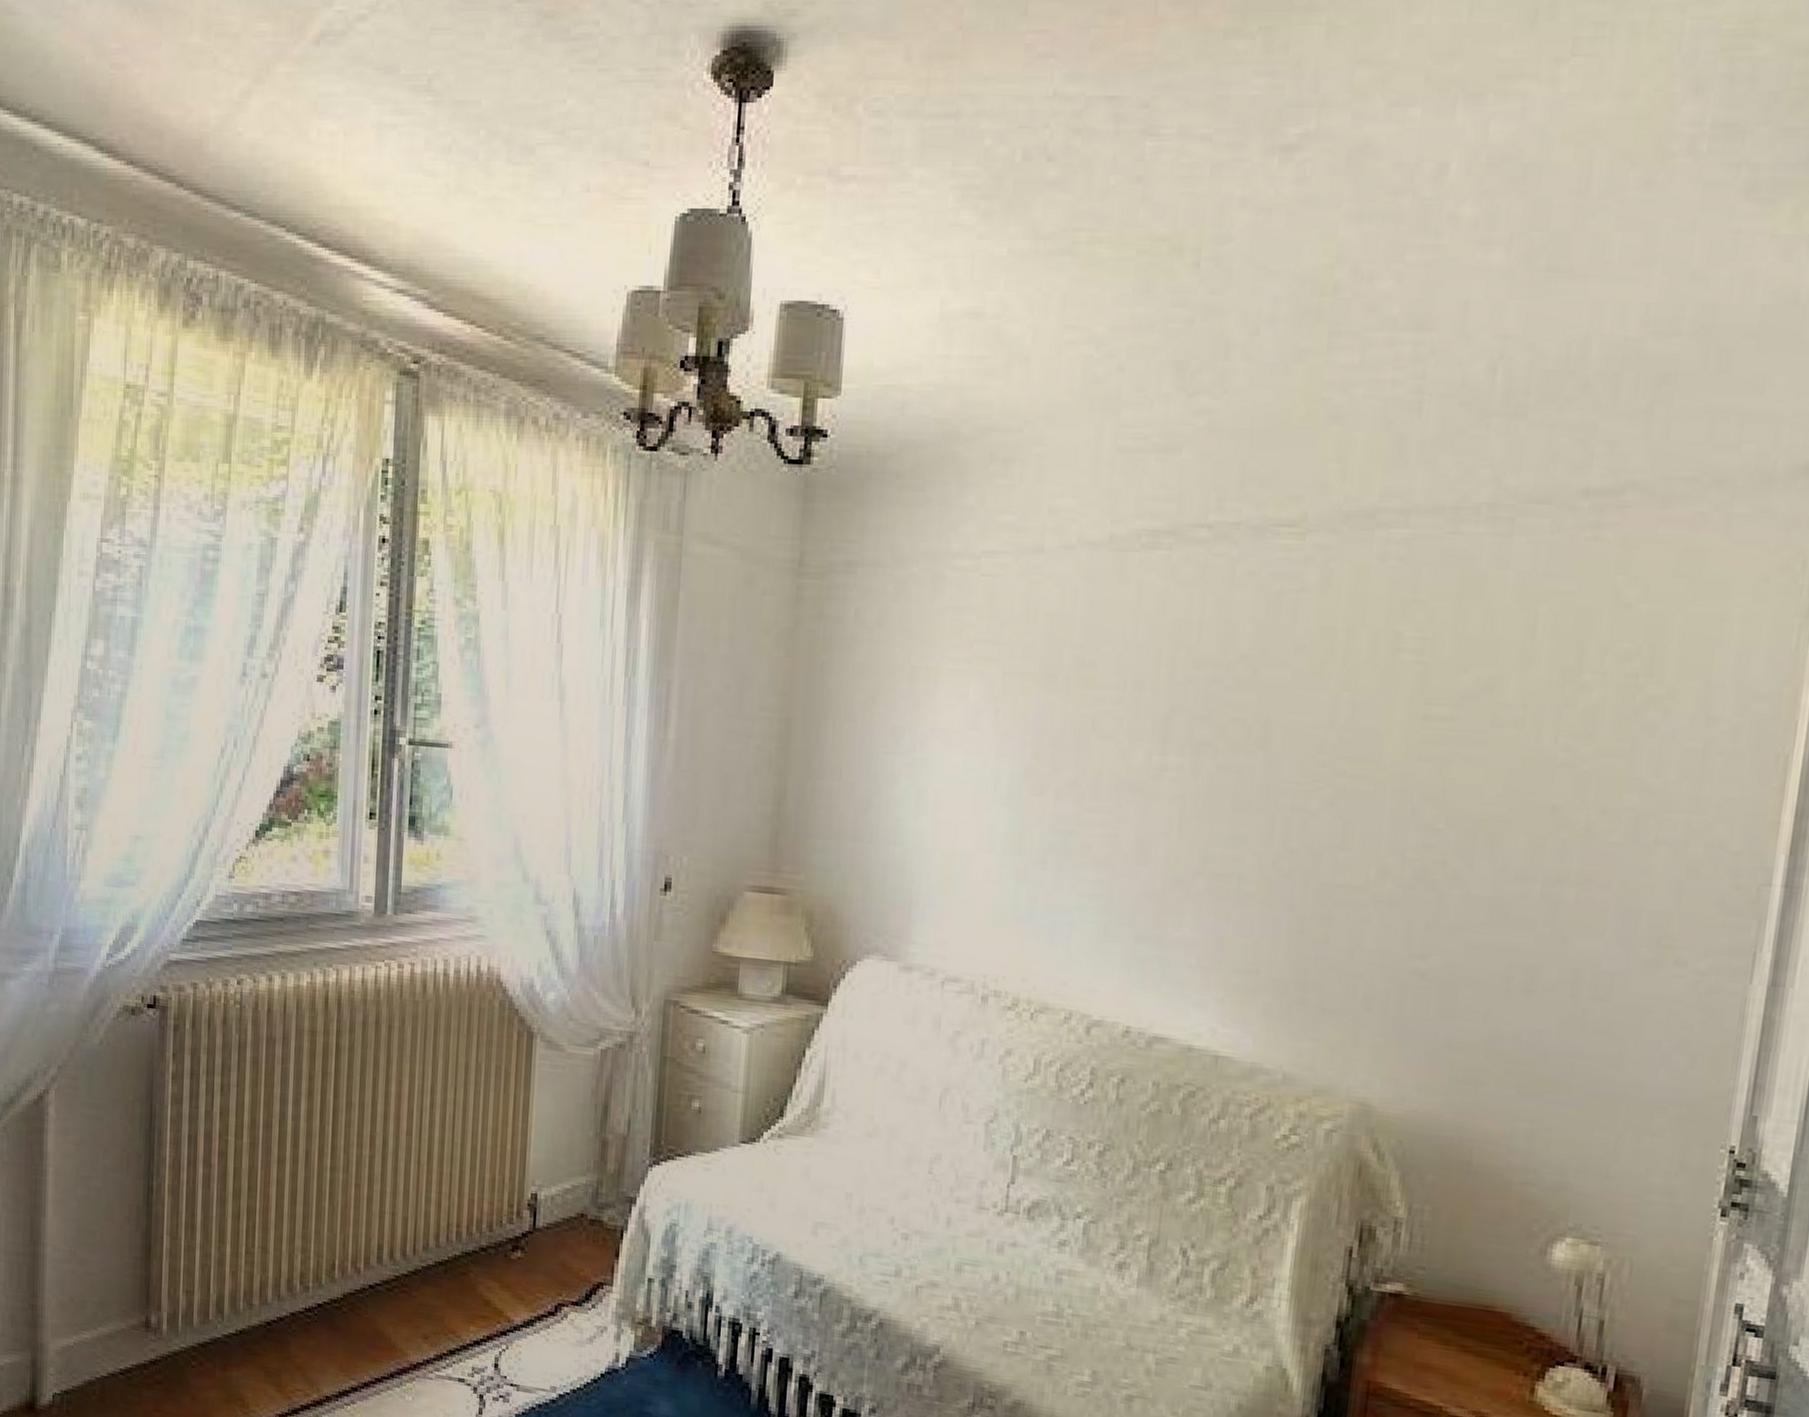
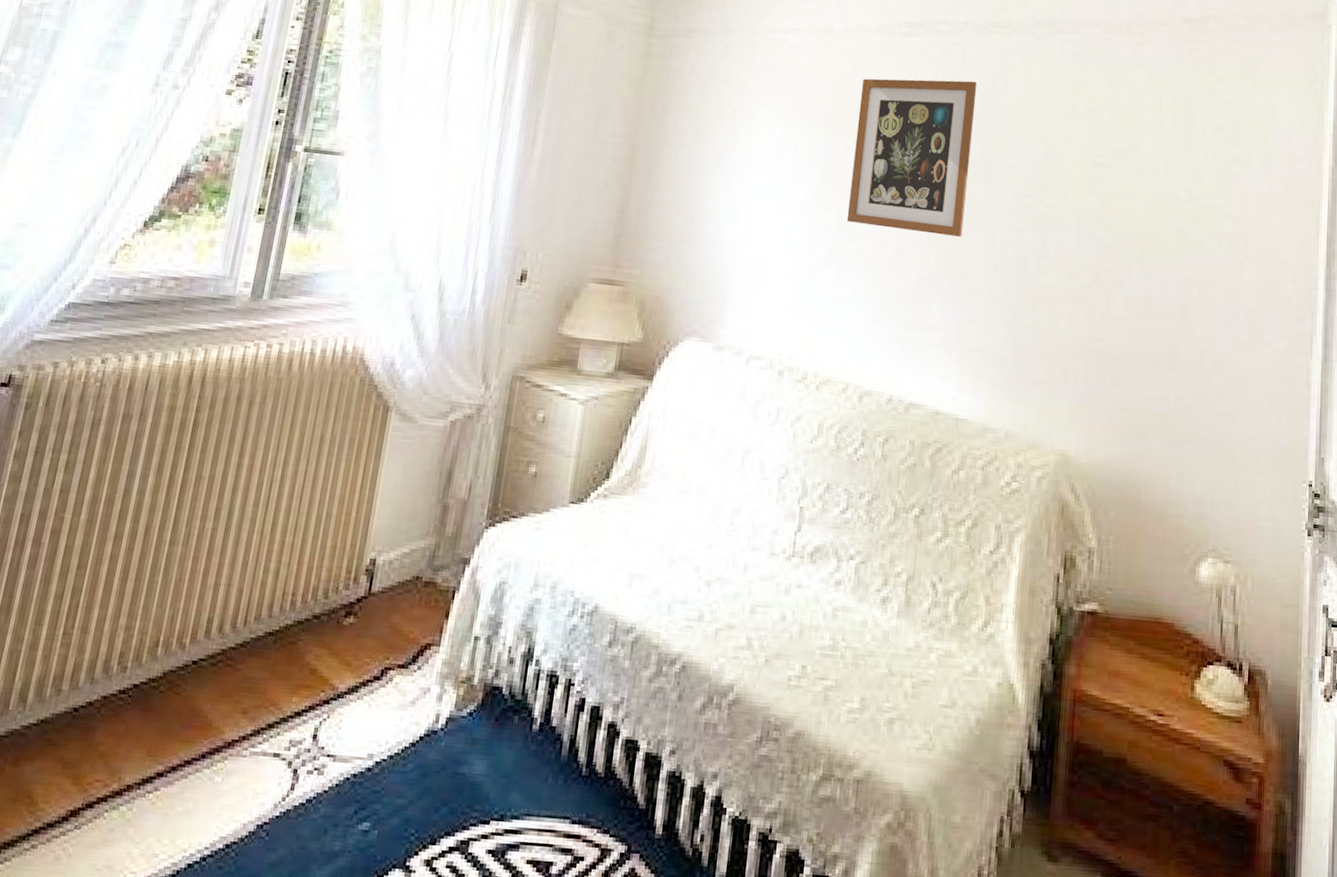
wall art: none [1067,607,1252,824] -> present [846,78,977,237]

